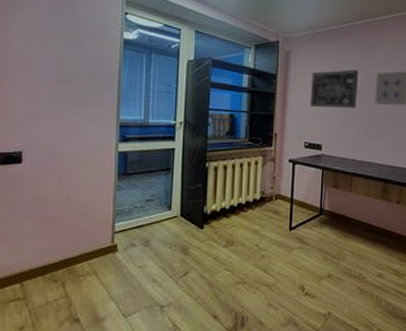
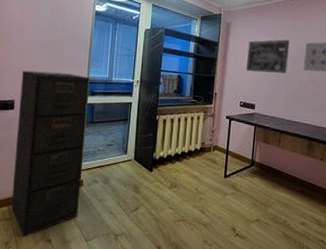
filing cabinet: none [25,114,121,319] -> present [11,70,90,238]

